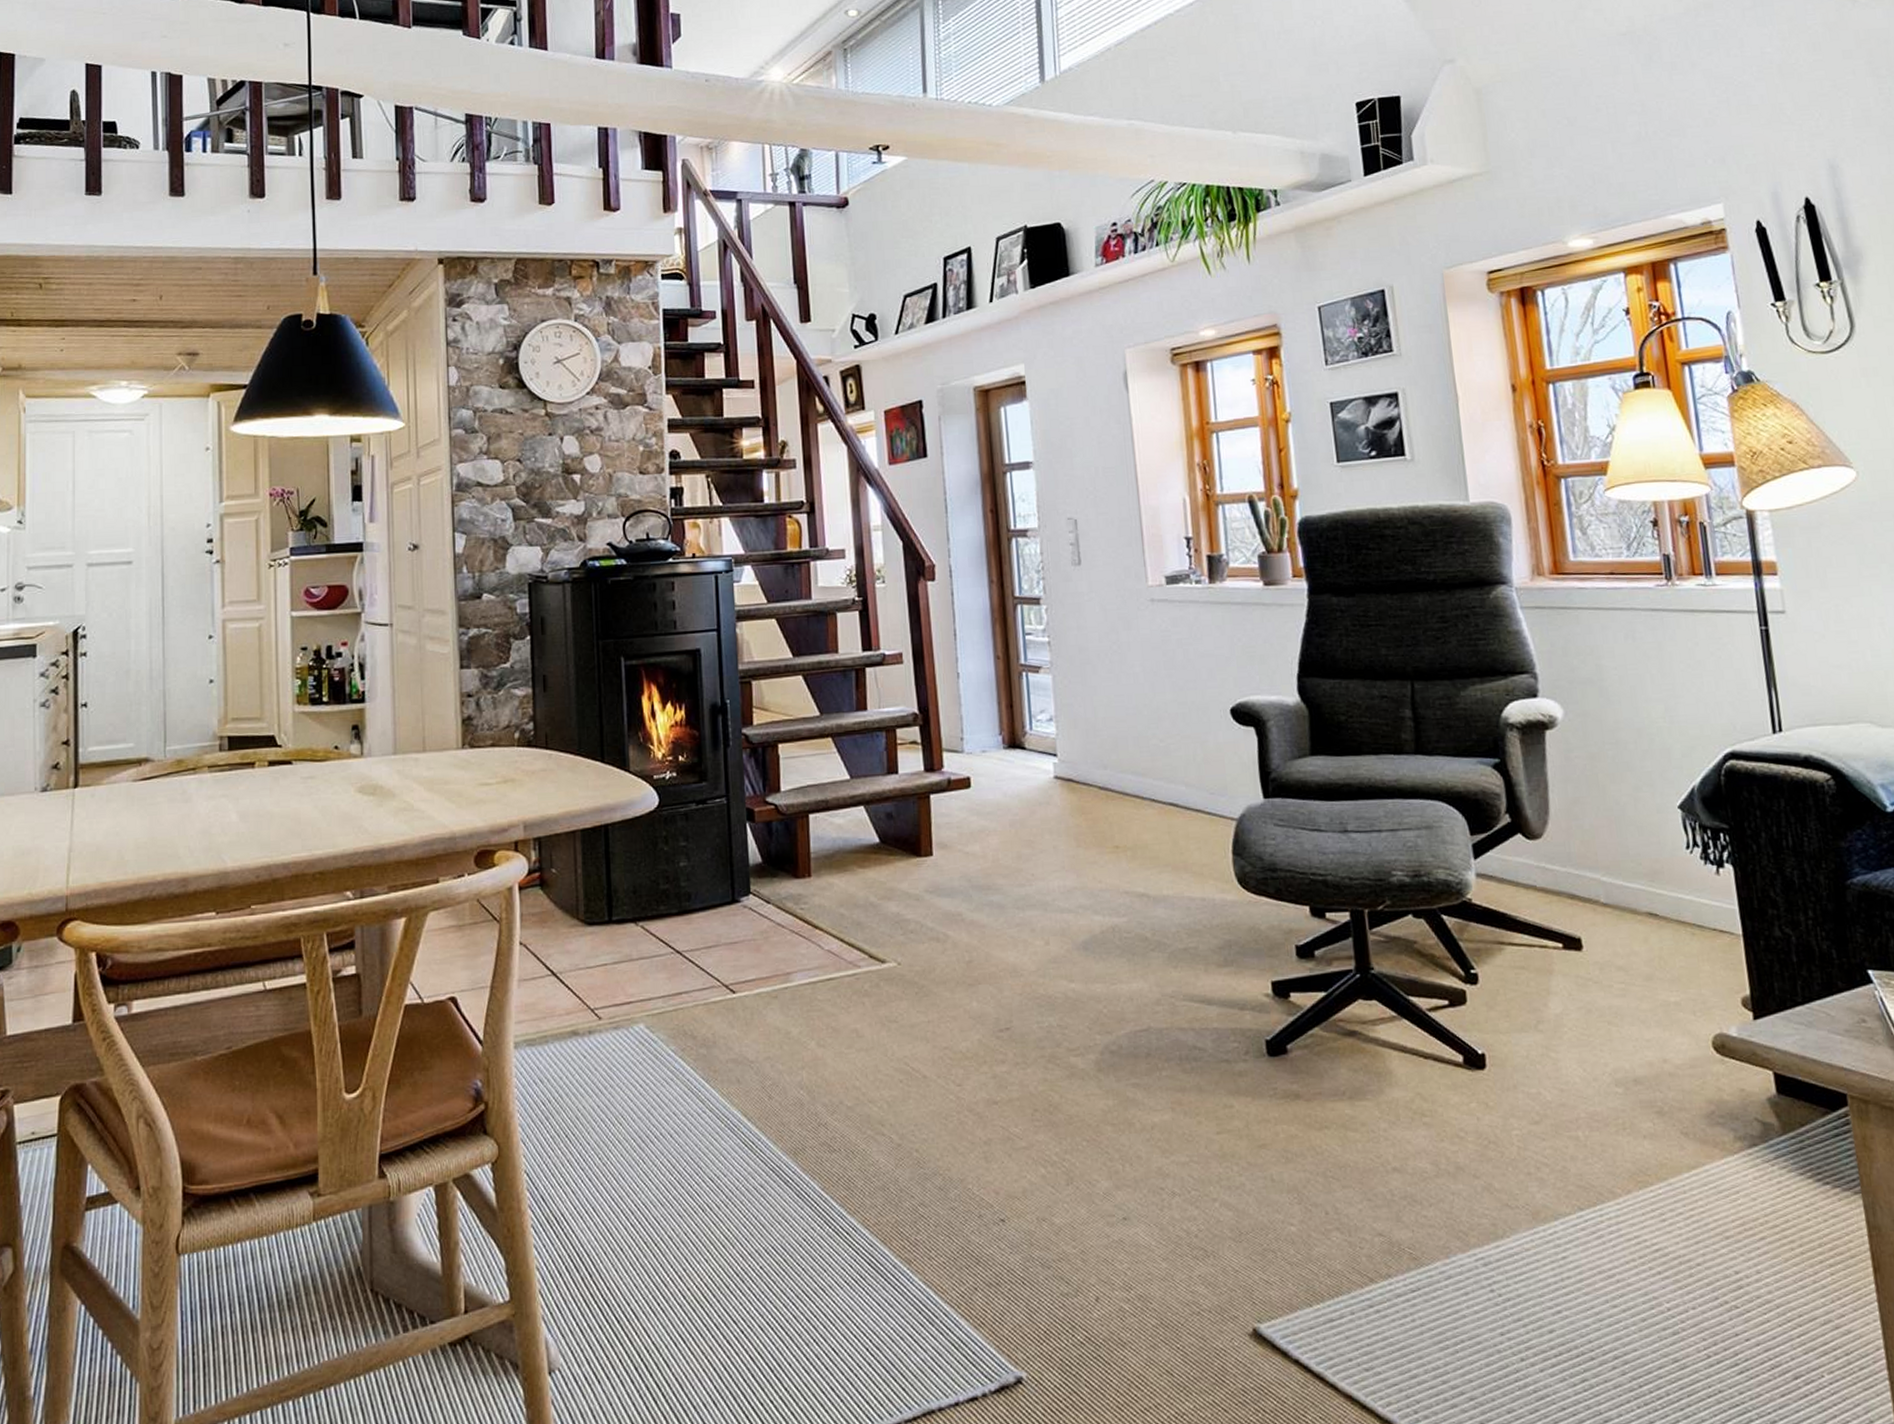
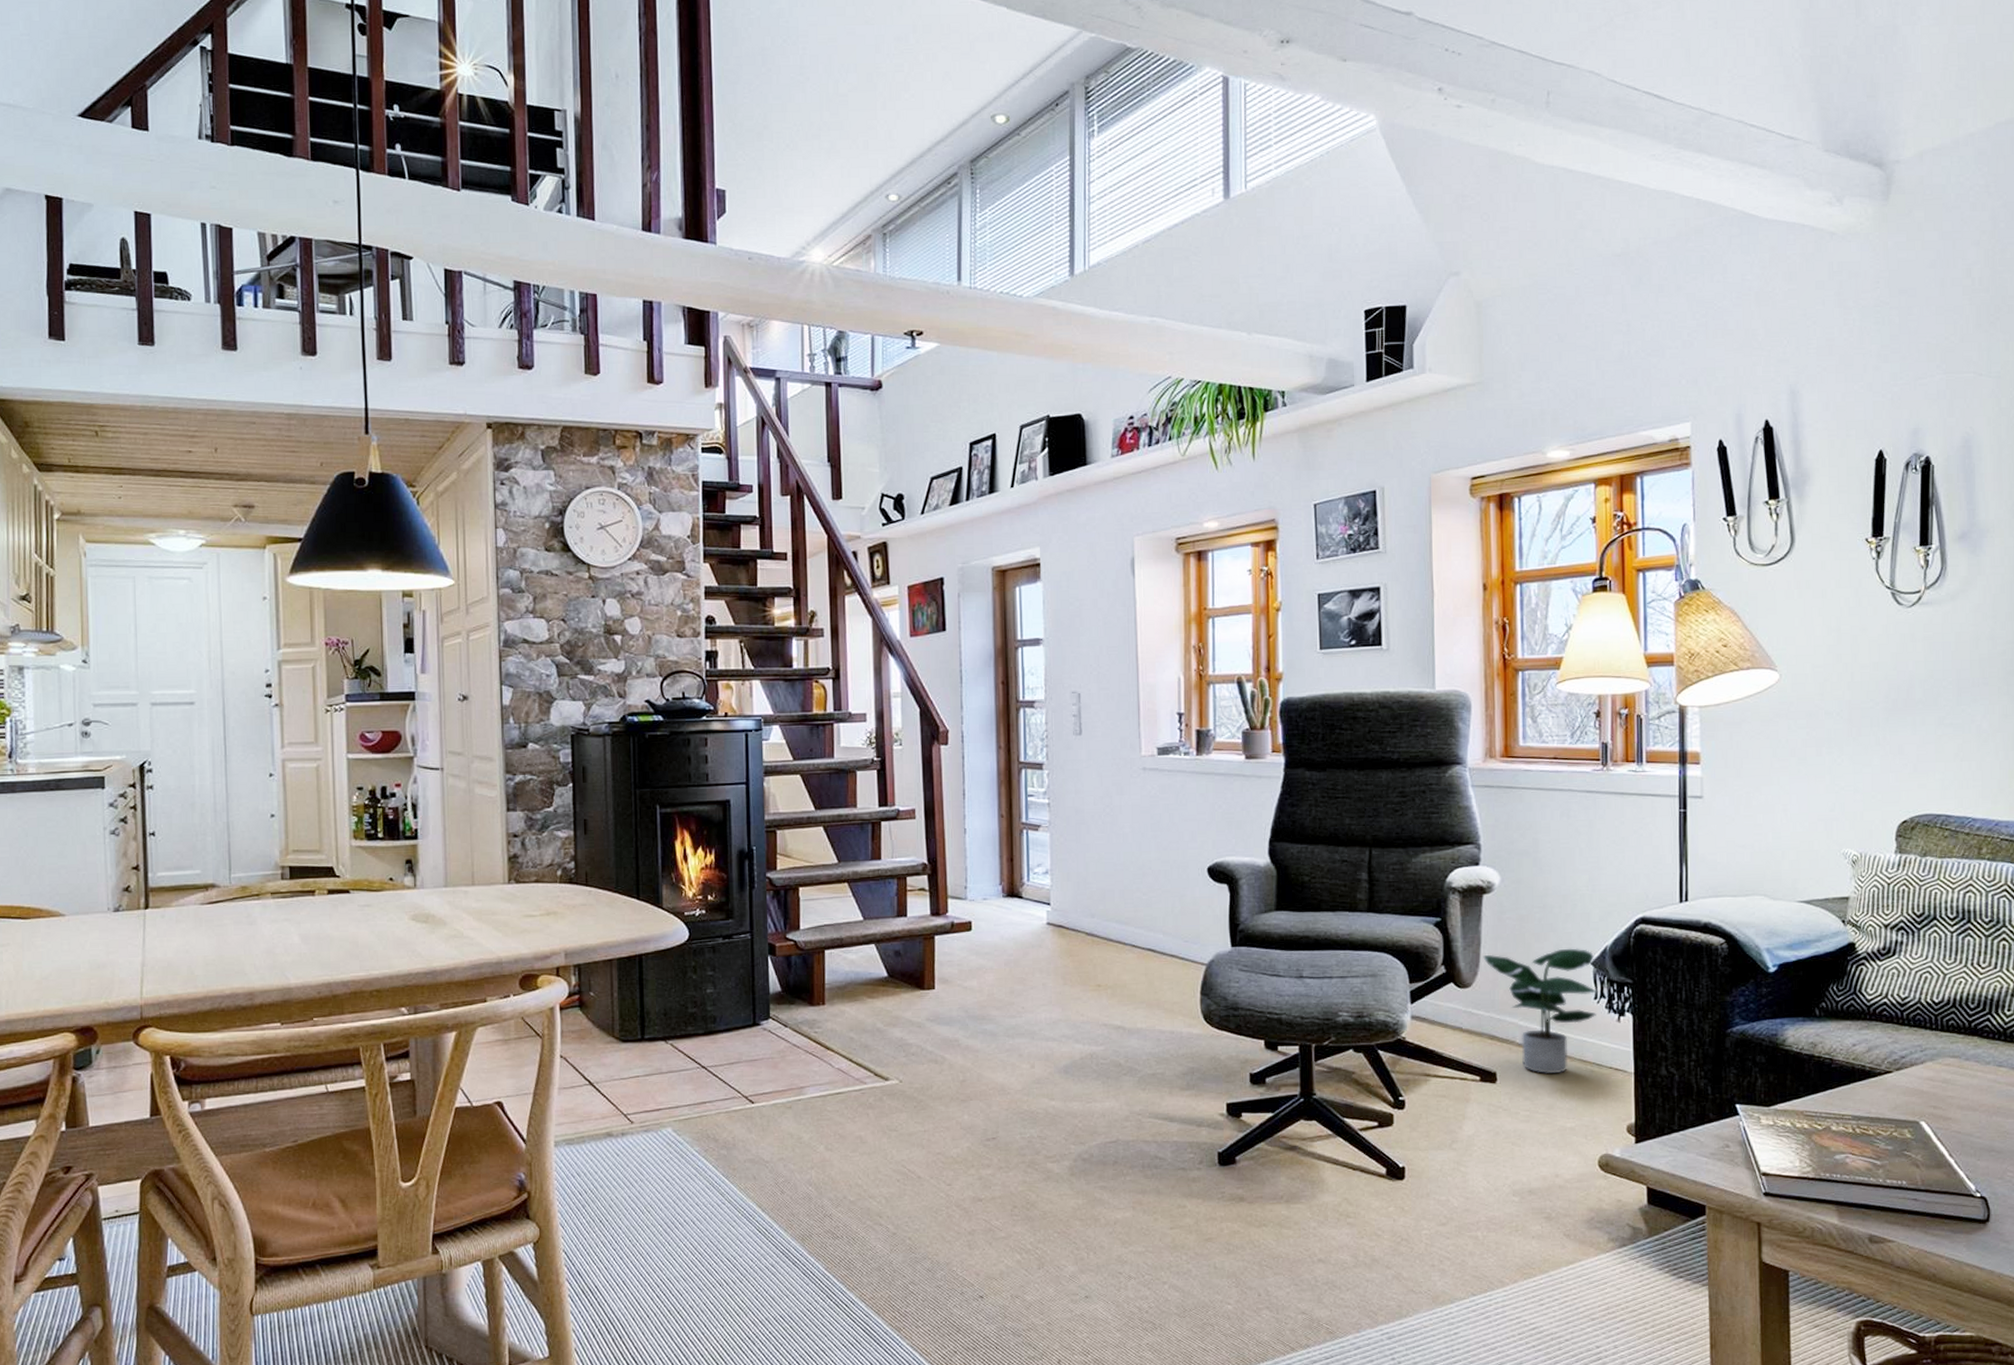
potted plant: none [1552,789,1691,939] -> present [1483,948,1597,1075]

